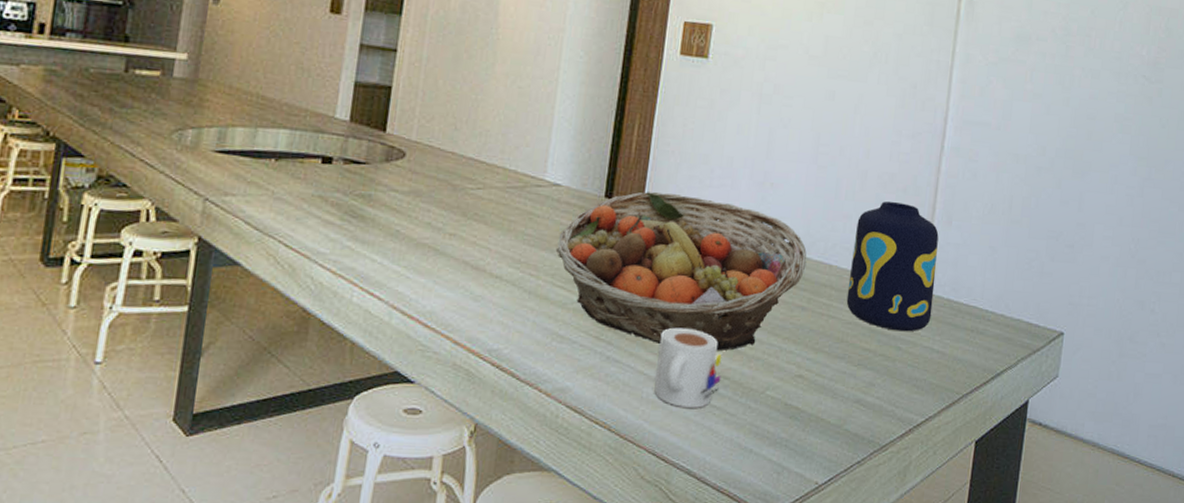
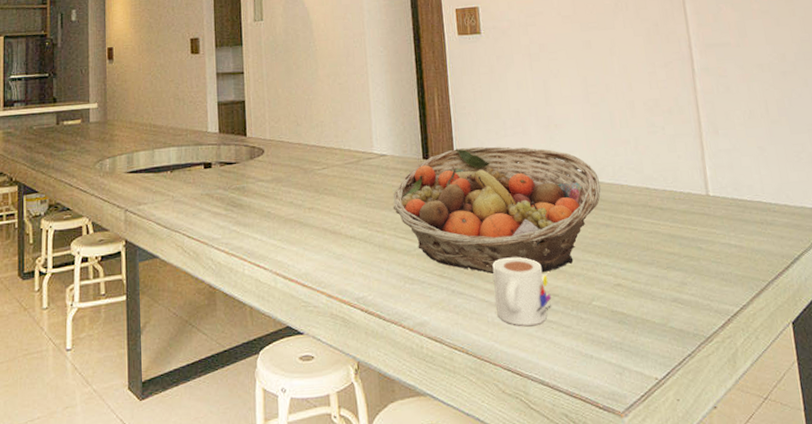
vase: present [846,201,939,332] -> none [635,122,722,233]

